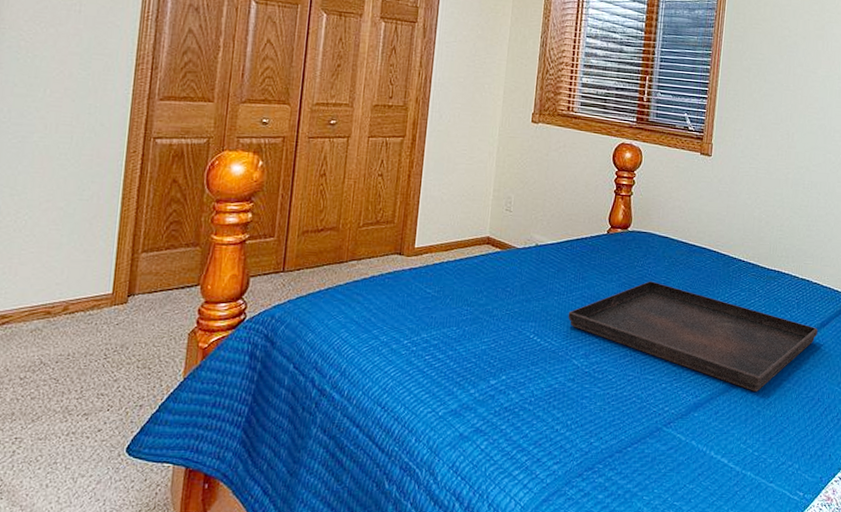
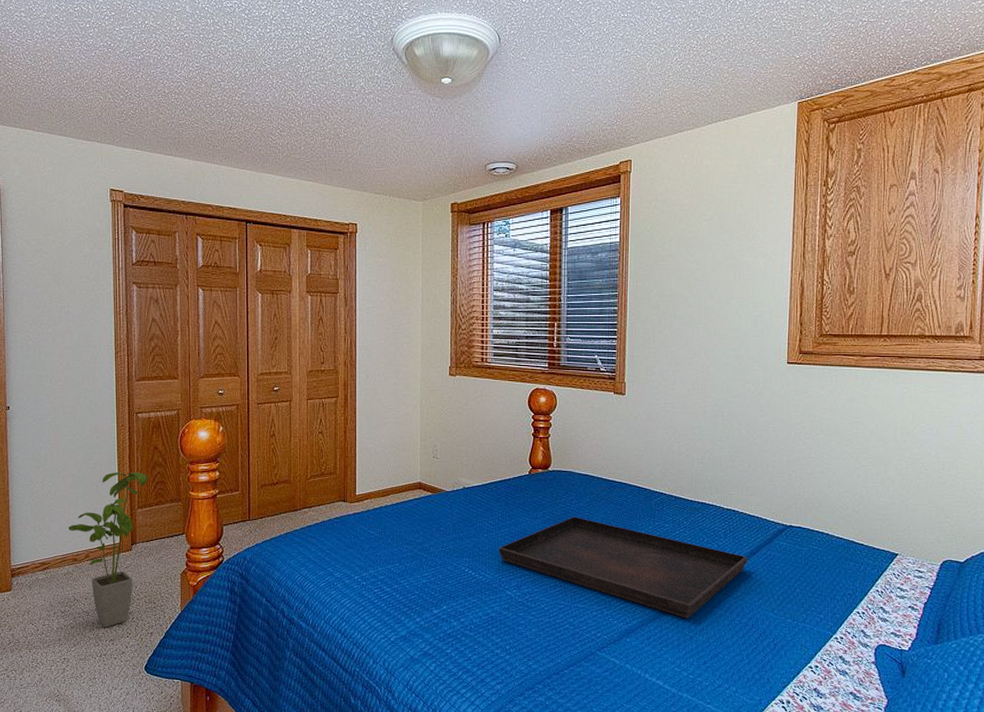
house plant: none [44,207,160,398] -> present [68,472,148,627]

